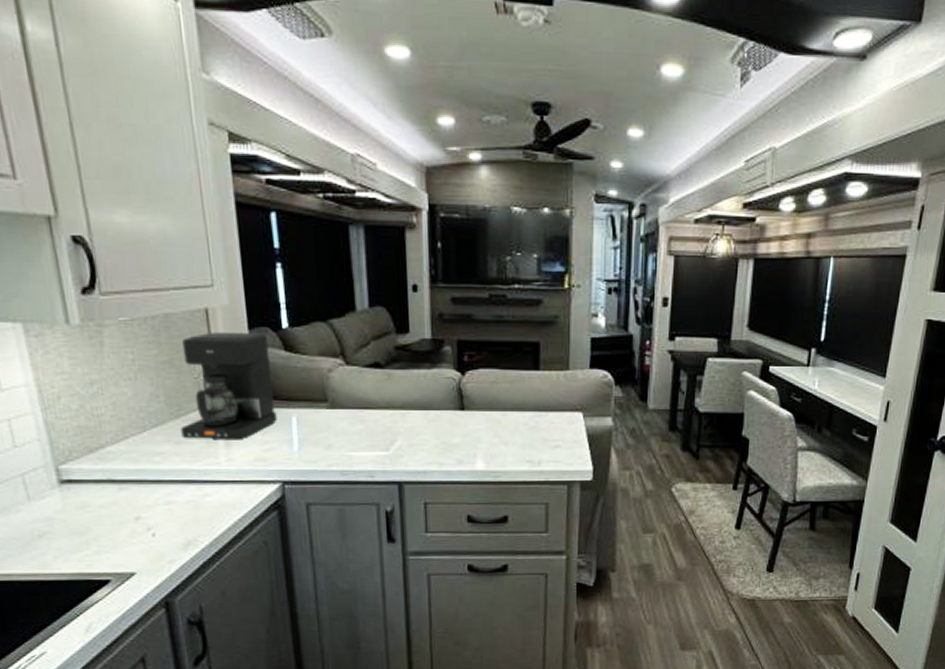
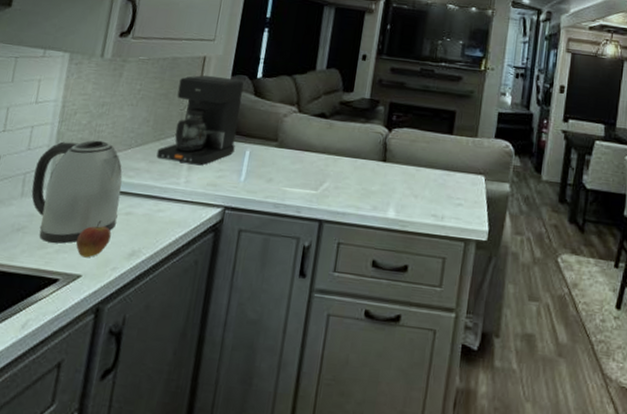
kettle: none [32,426,158,544] -> present [31,140,123,244]
fruit: none [115,514,156,555] -> present [75,220,111,258]

